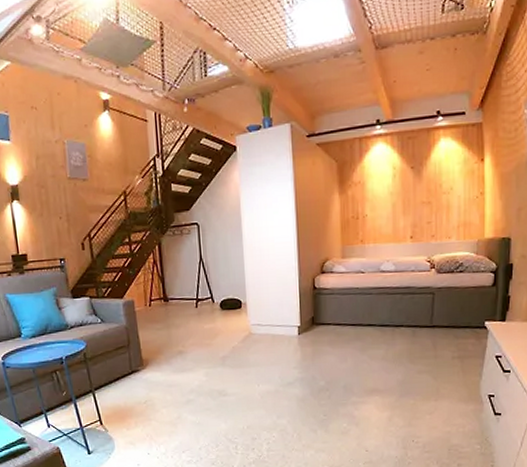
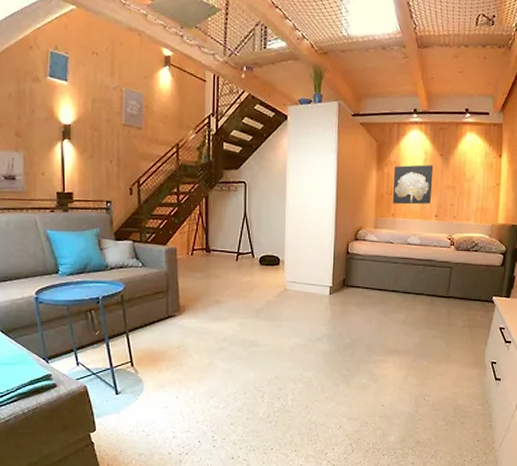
wall art: none [359,181,405,229] -> present [392,165,434,205]

